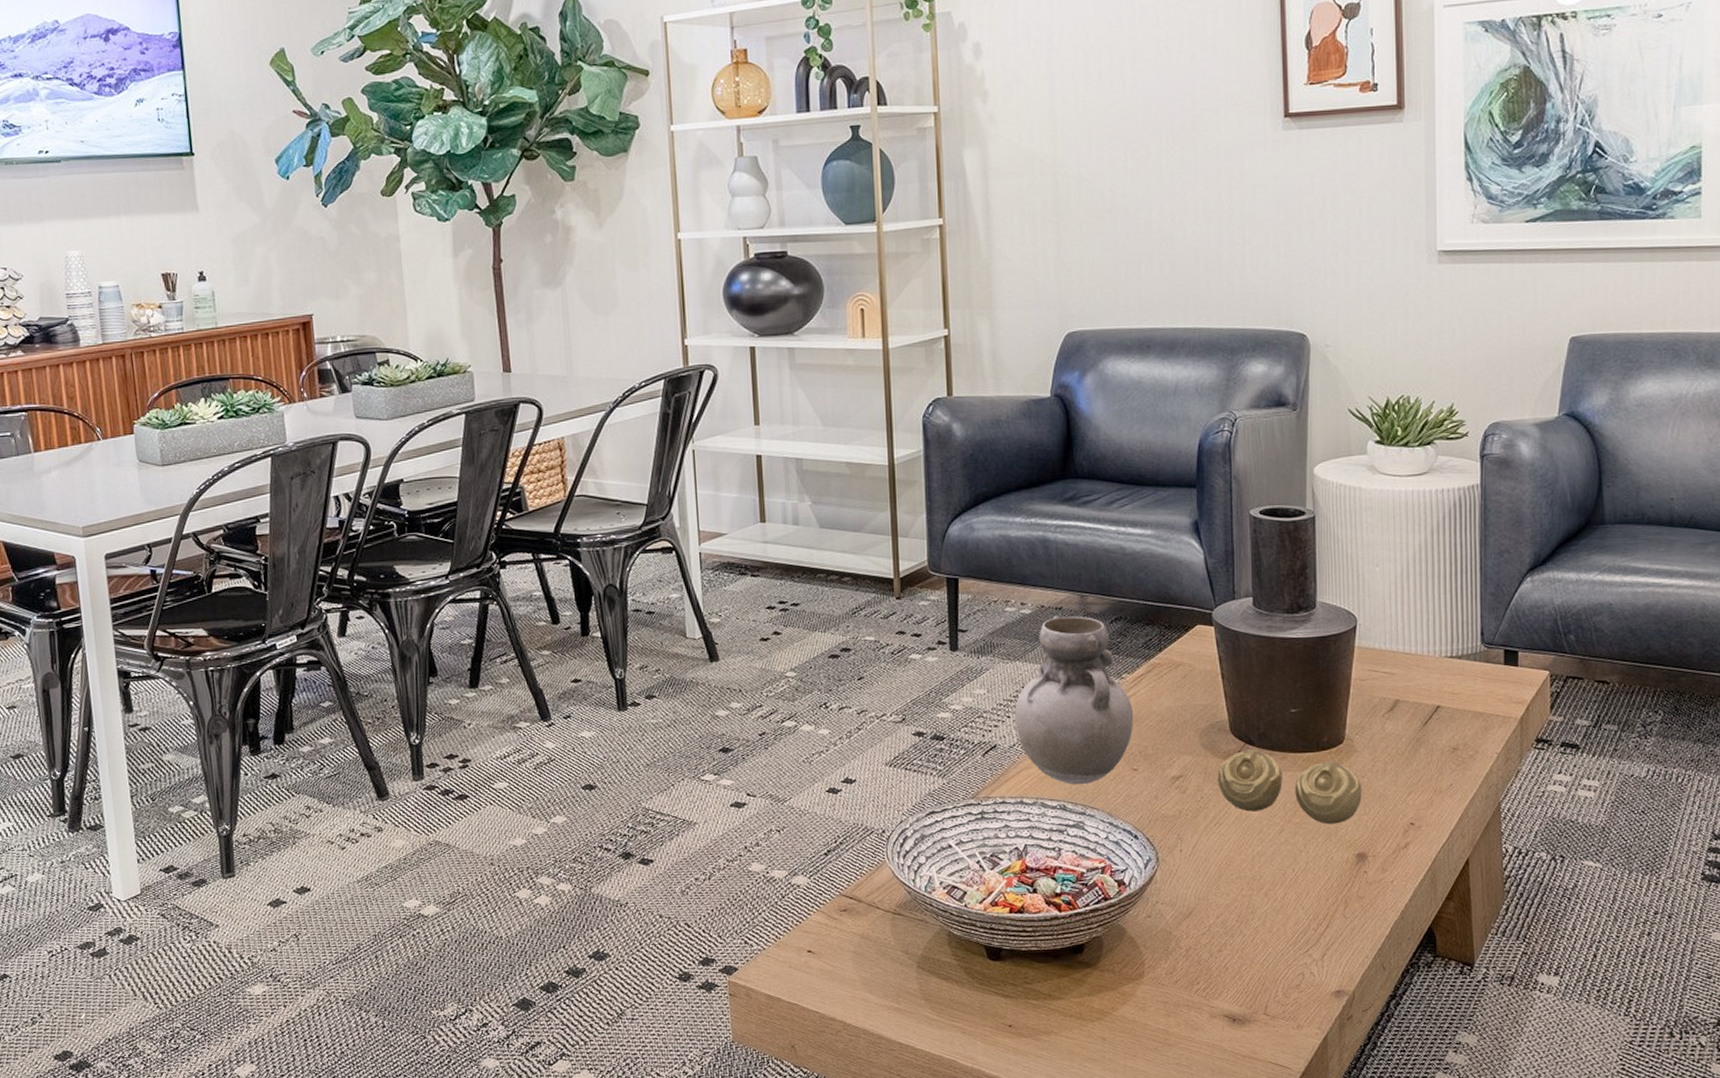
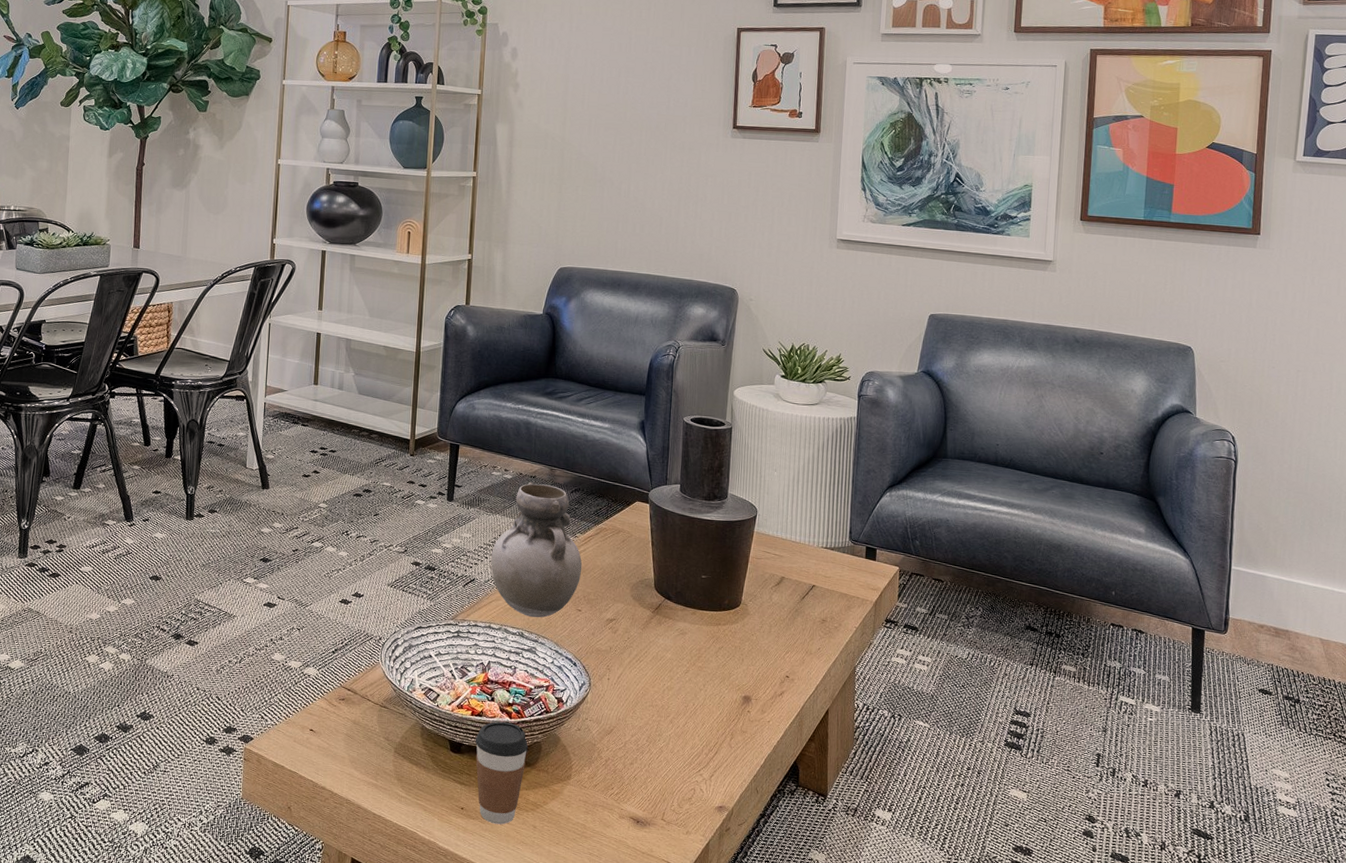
coffee cup: none [1017,916,1087,1041] -> present [475,721,529,825]
decorative ball: present [1217,749,1362,824] -> none [641,604,751,671]

